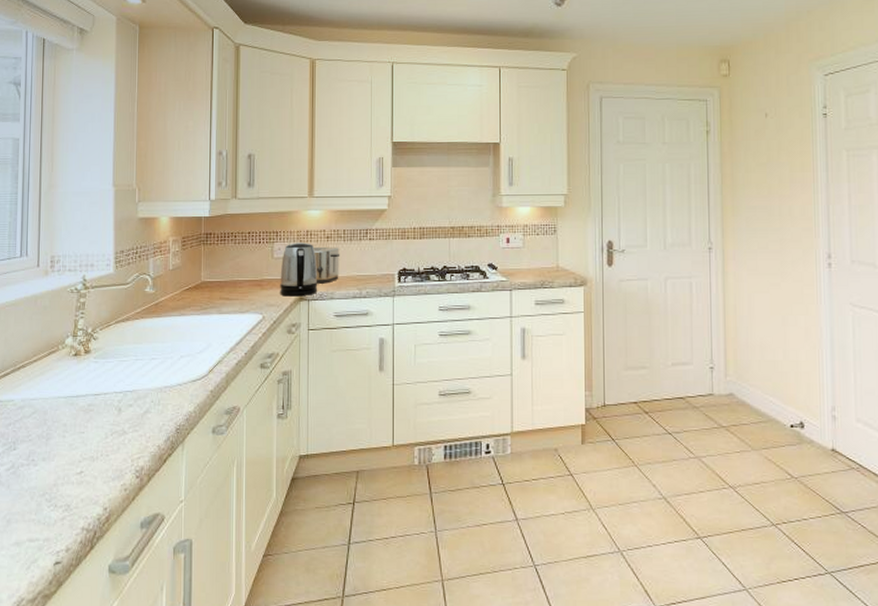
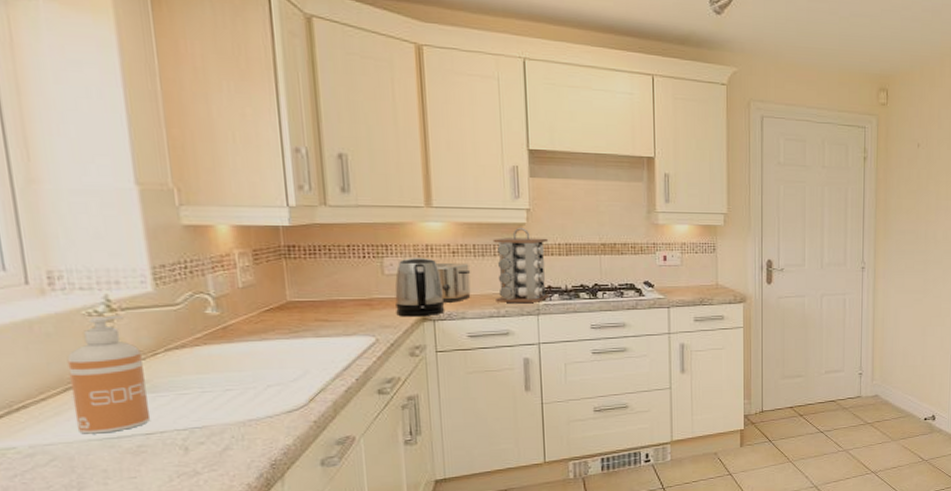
soap dispenser: none [52,292,100,392] -> present [66,315,151,434]
spice rack: none [359,214,406,285] -> present [492,228,550,304]

